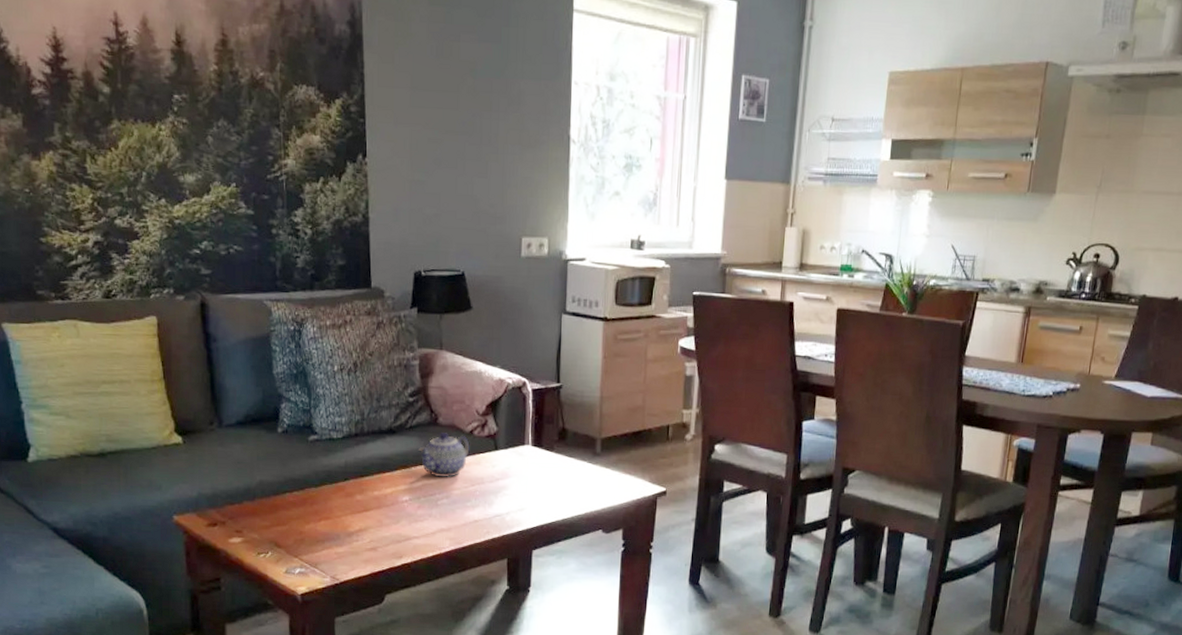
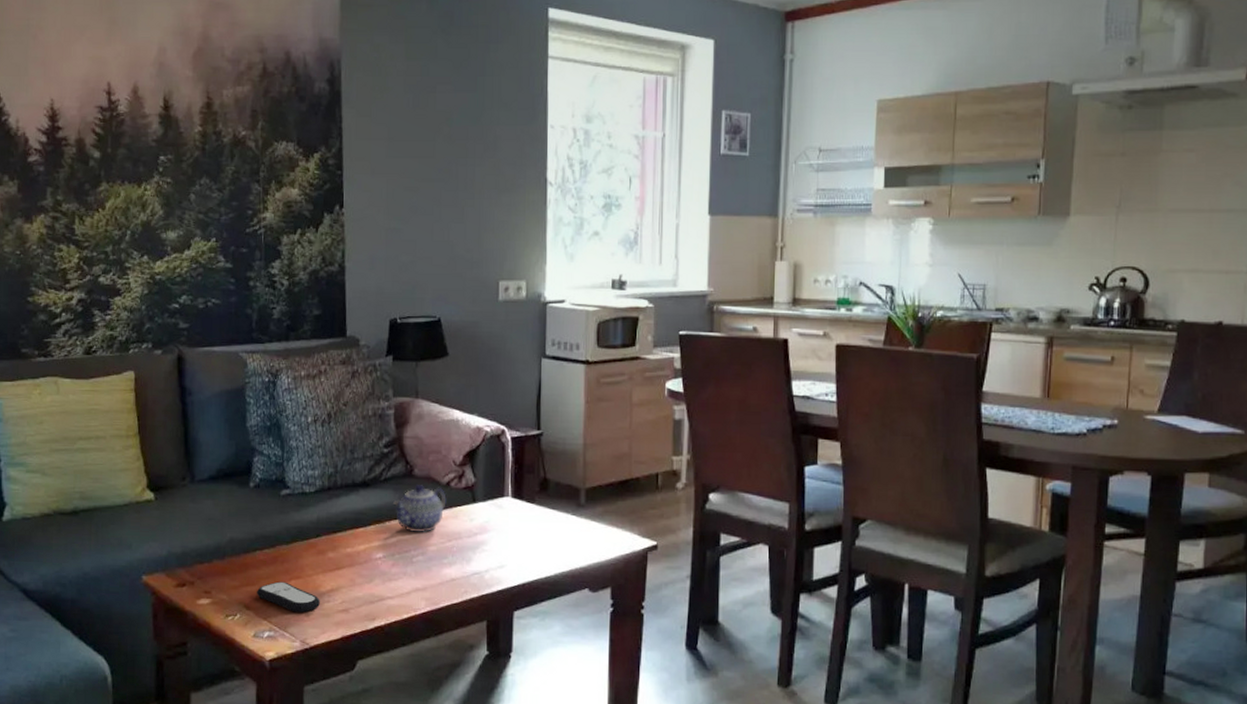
remote control: none [286,522,349,551] -> present [256,581,320,613]

